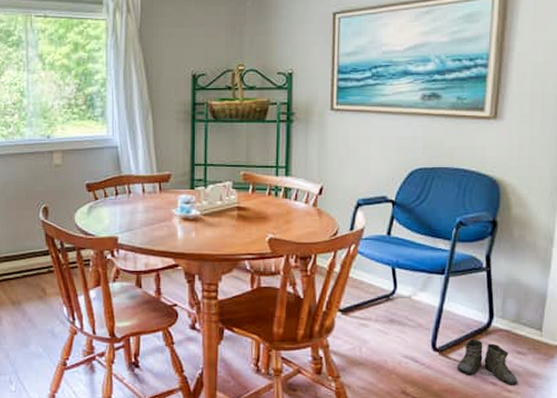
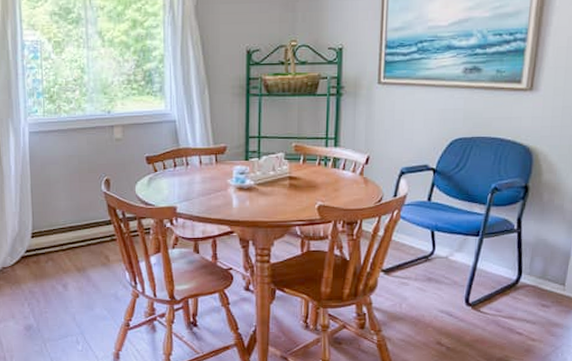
boots: present [454,338,517,385] -> none [485,293,541,335]

